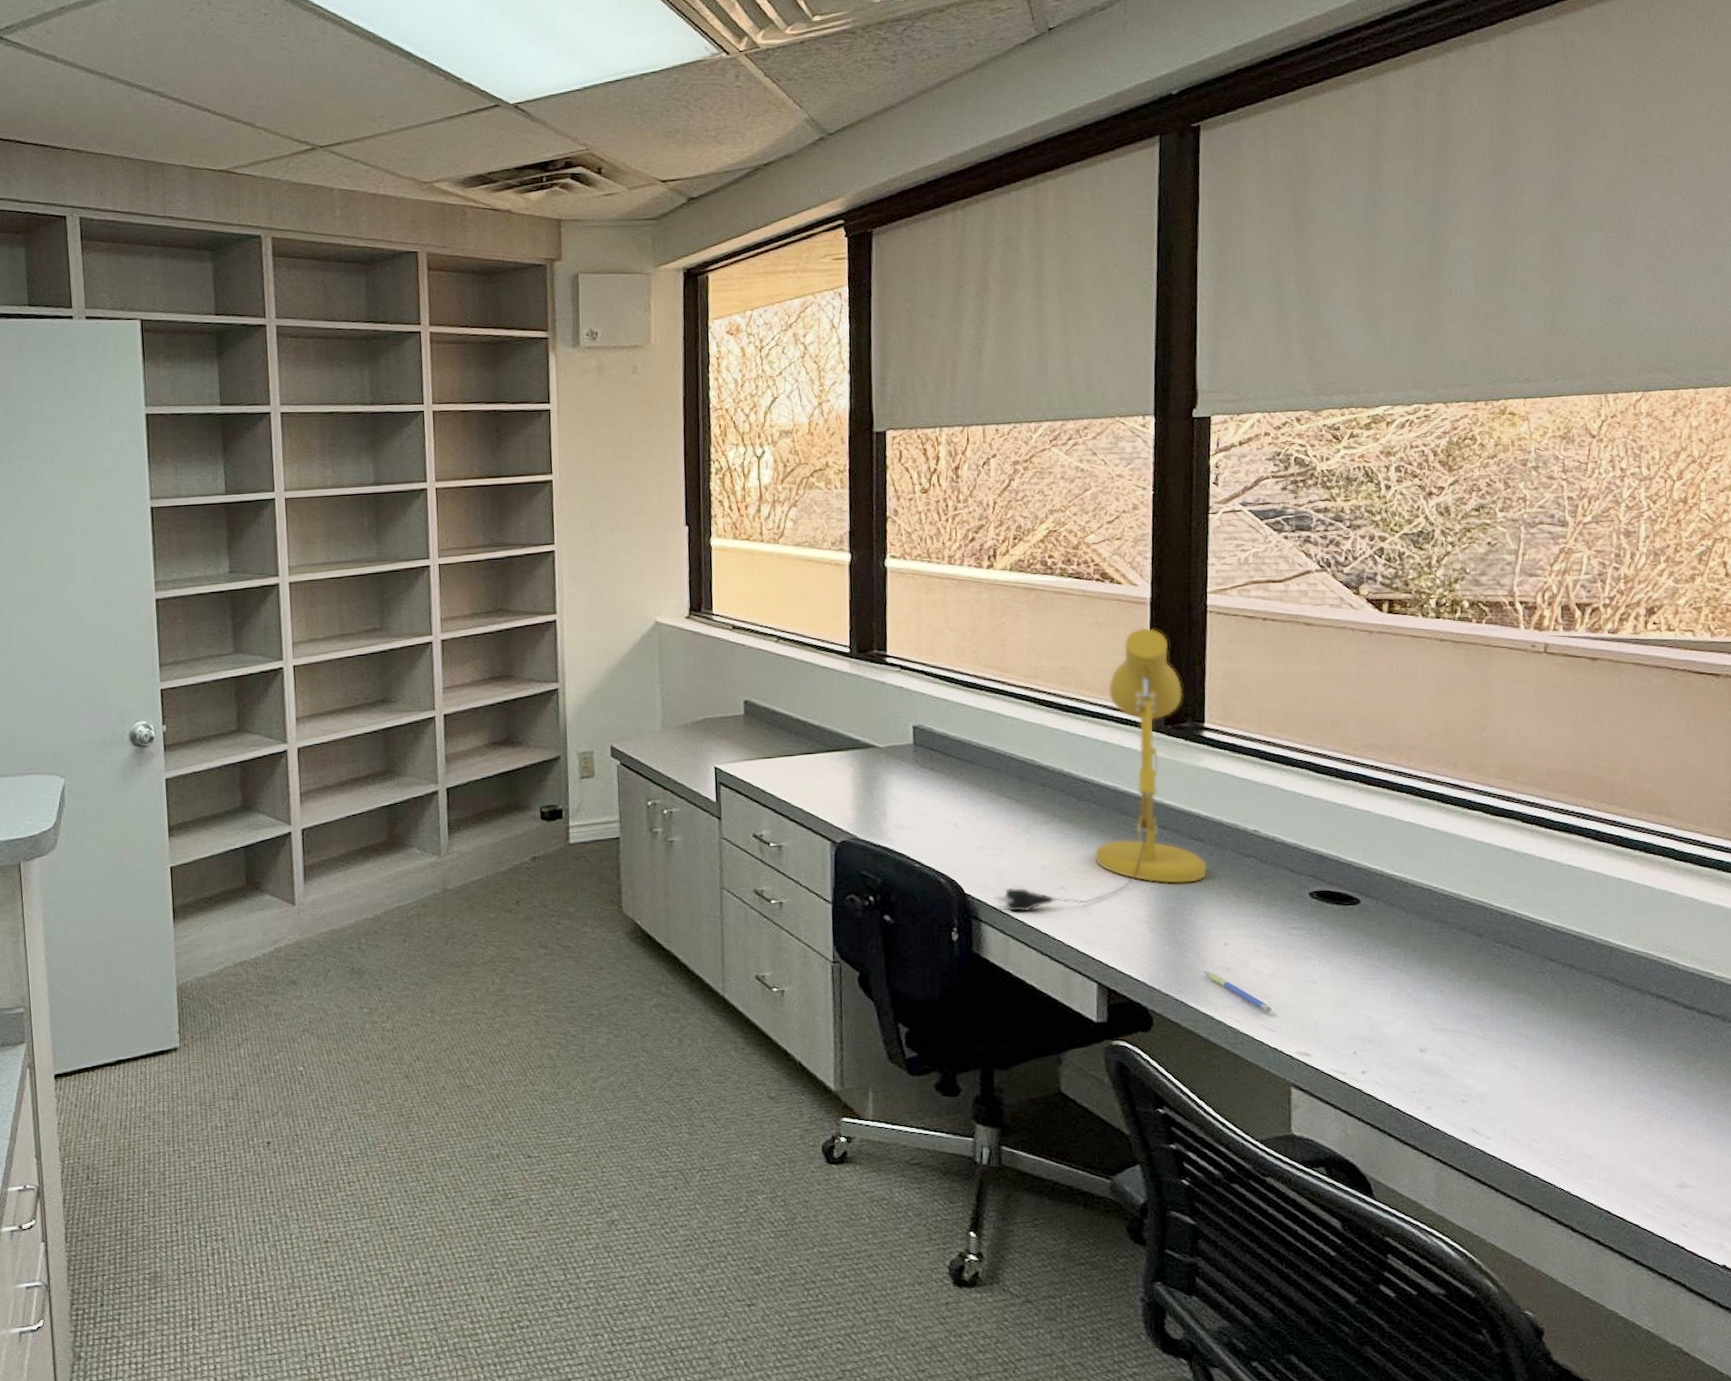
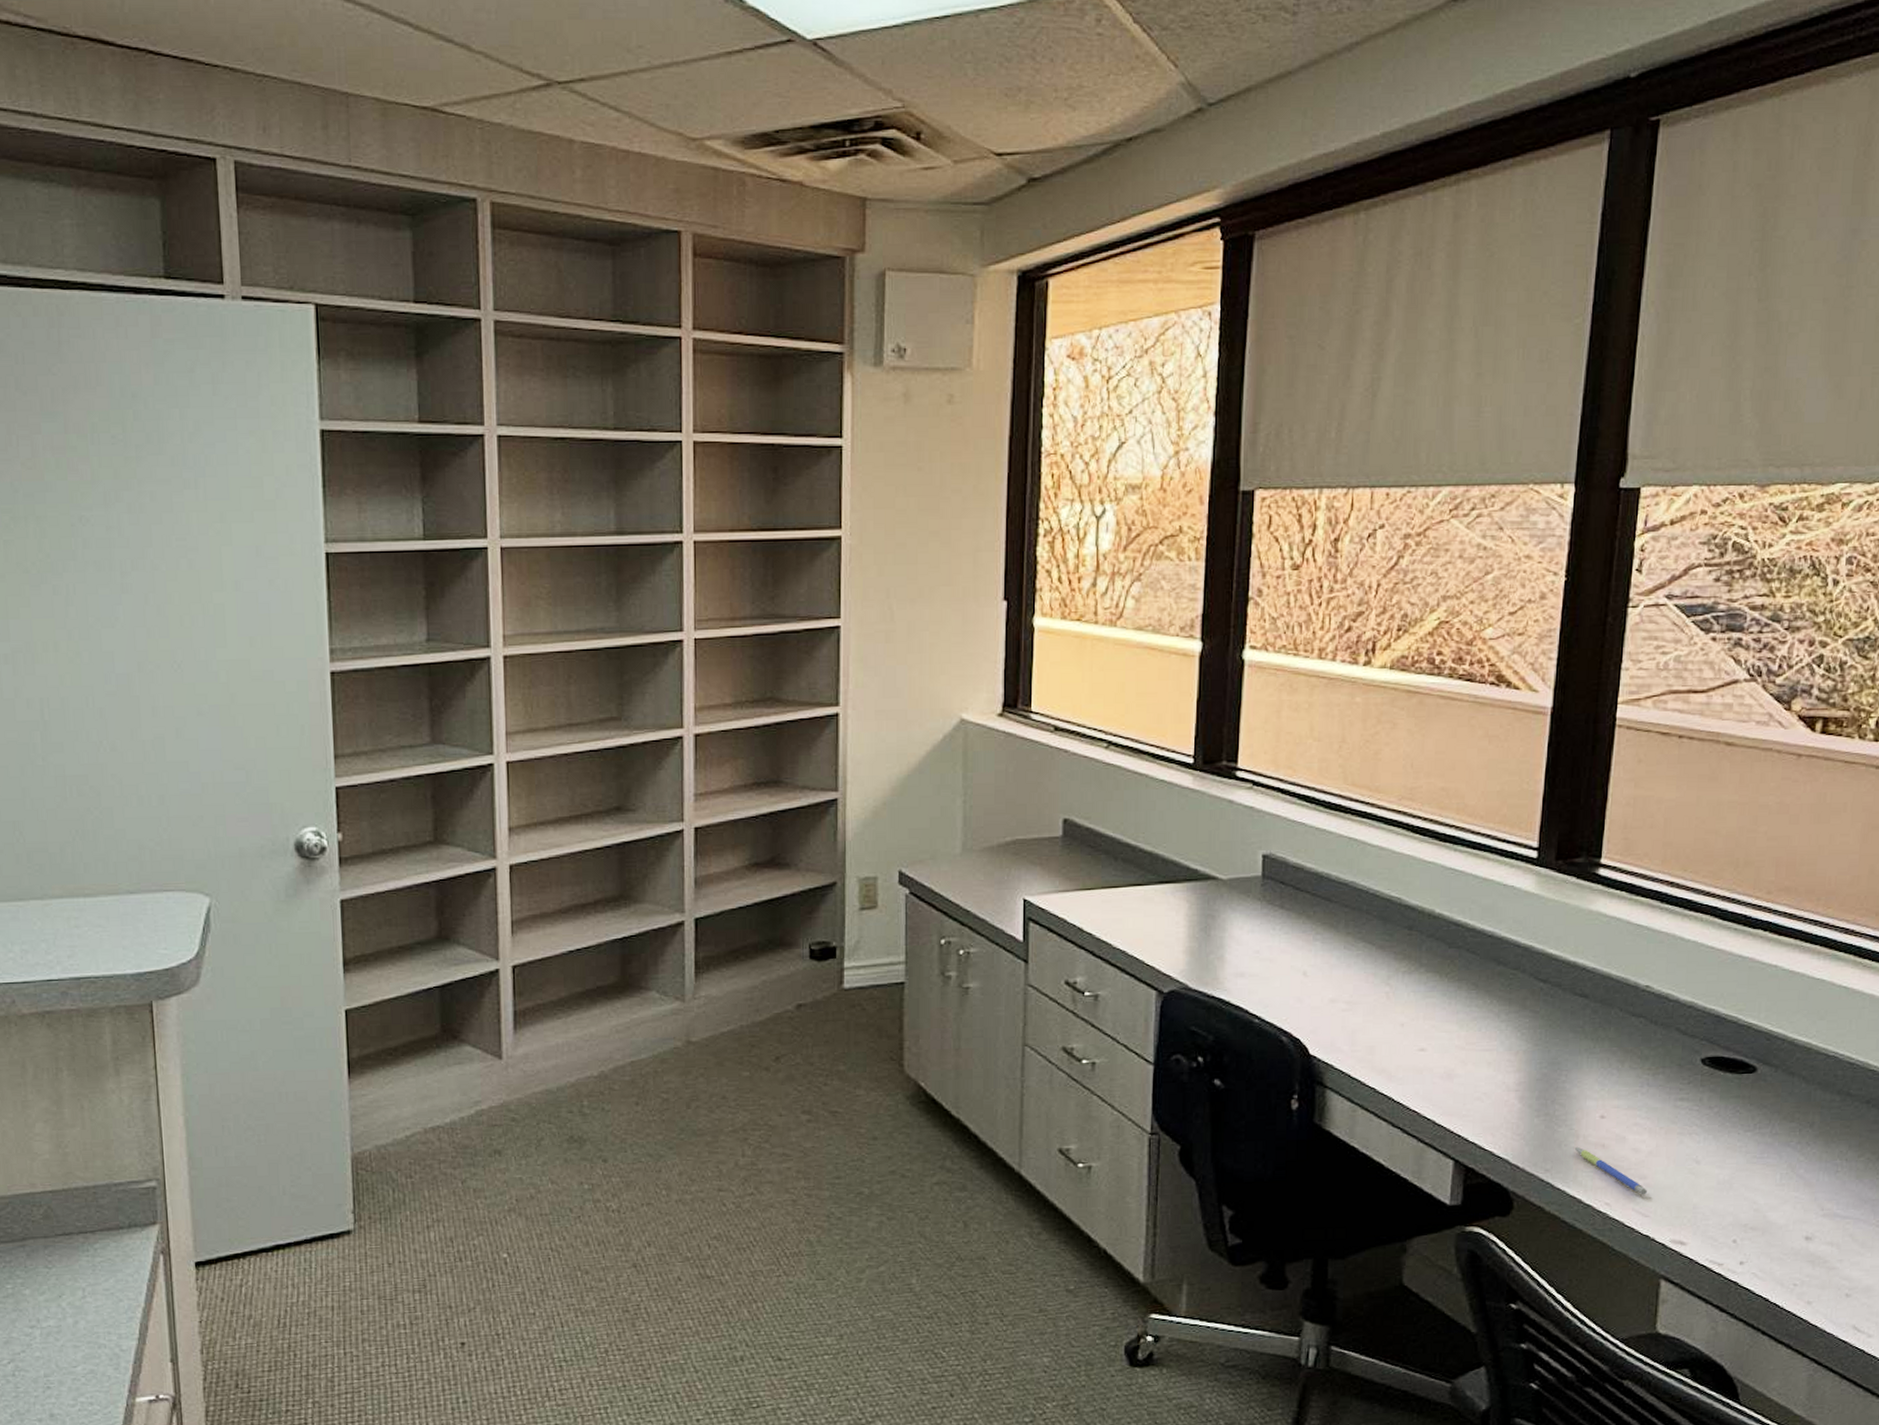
desk lamp: present [994,627,1207,912] -> none [1343,743,1589,1077]

